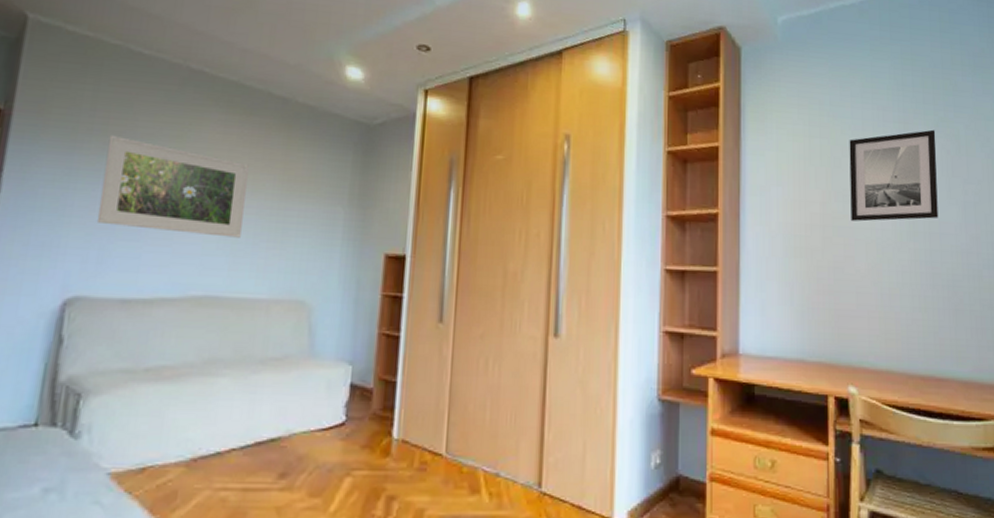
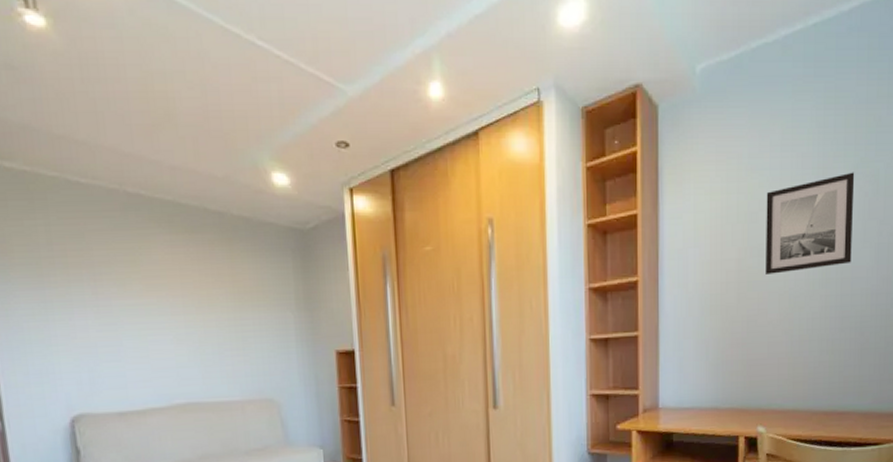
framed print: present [96,134,249,238] -> none [71,266,207,350]

